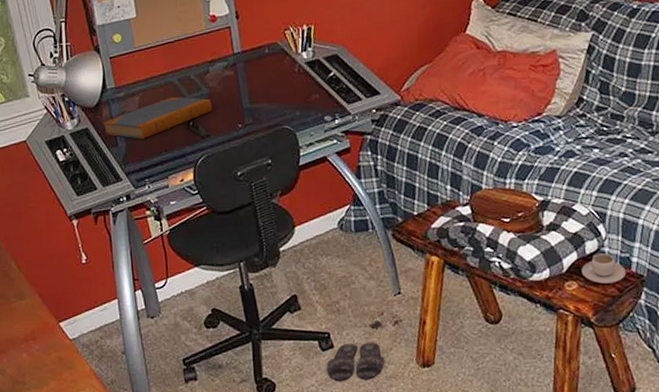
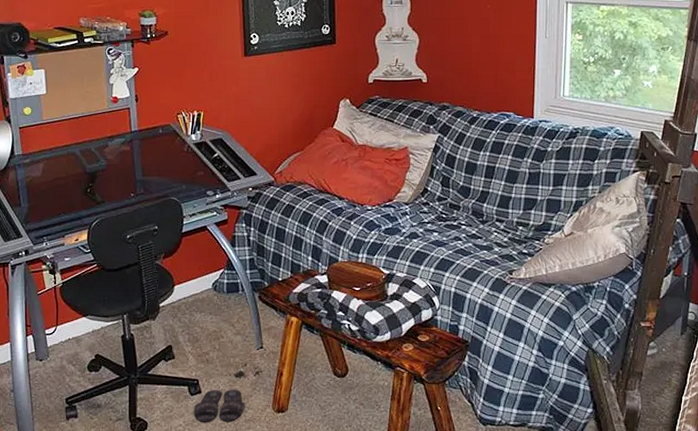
book: present [103,97,212,139] -> none [9,166,108,201]
teacup: present [581,253,627,284] -> none [417,321,454,347]

